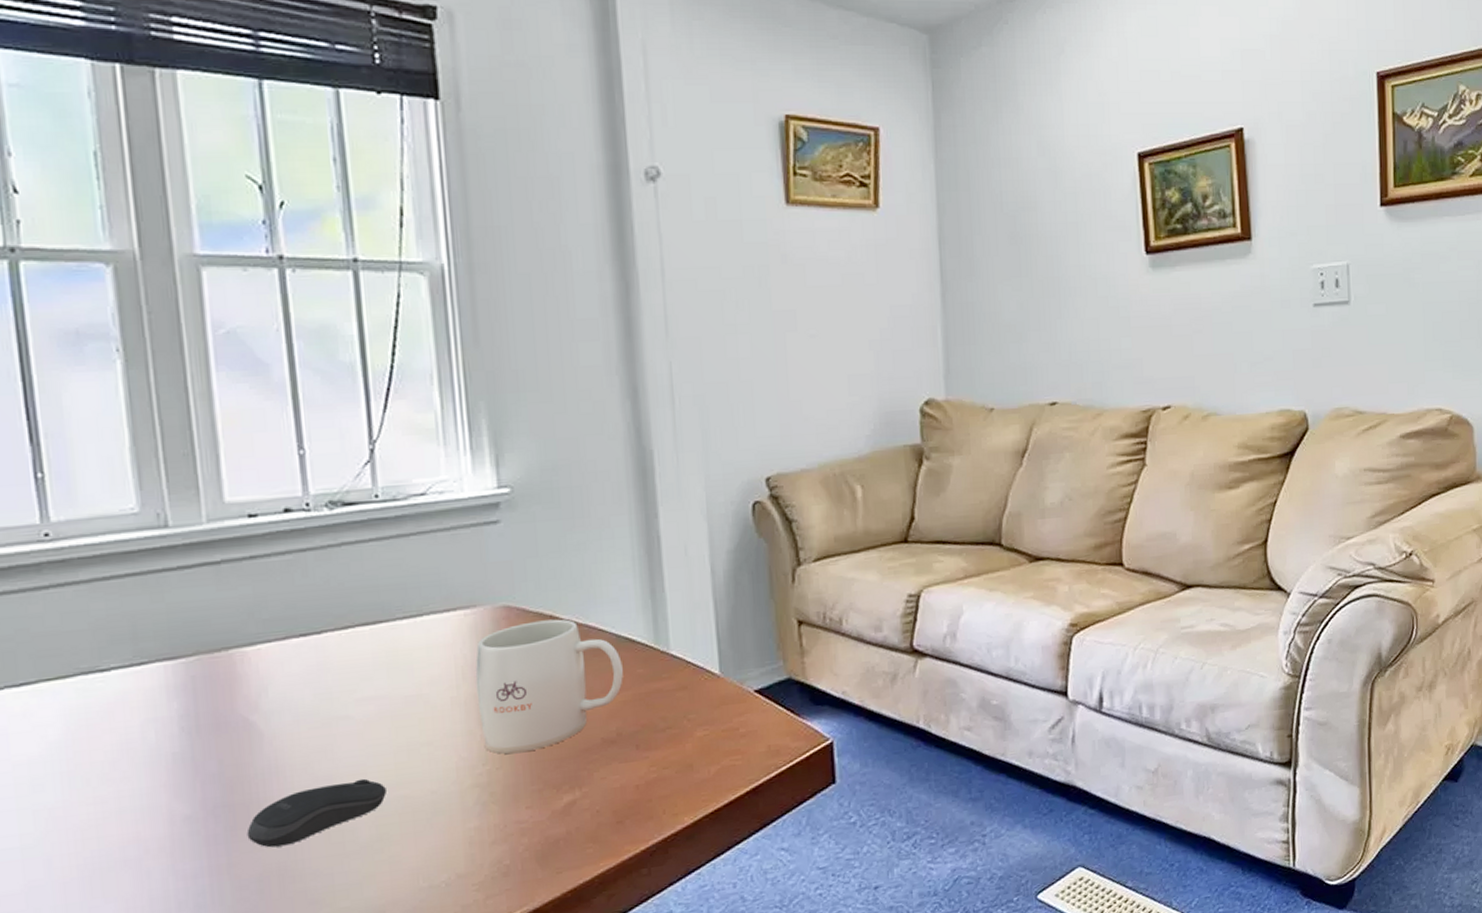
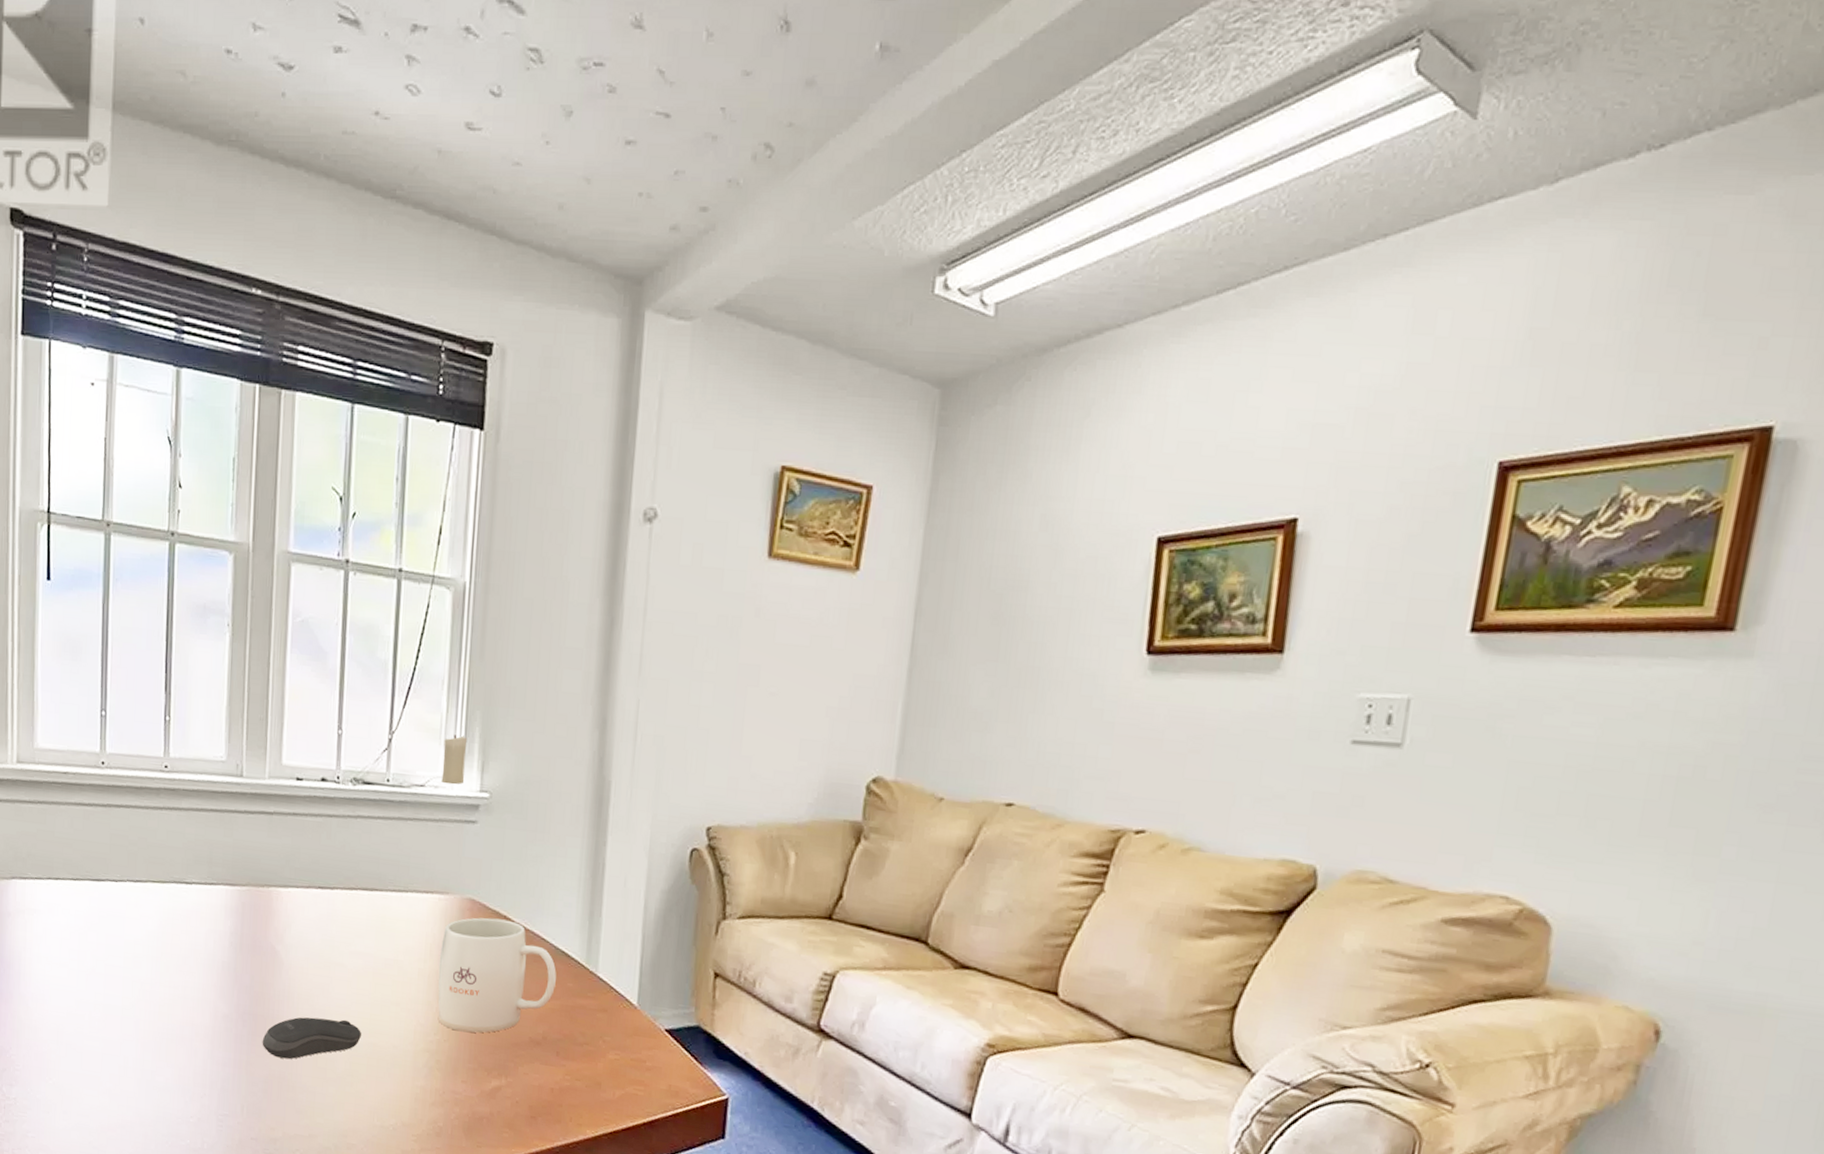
candle: none [443,431,477,487] -> present [441,734,468,785]

